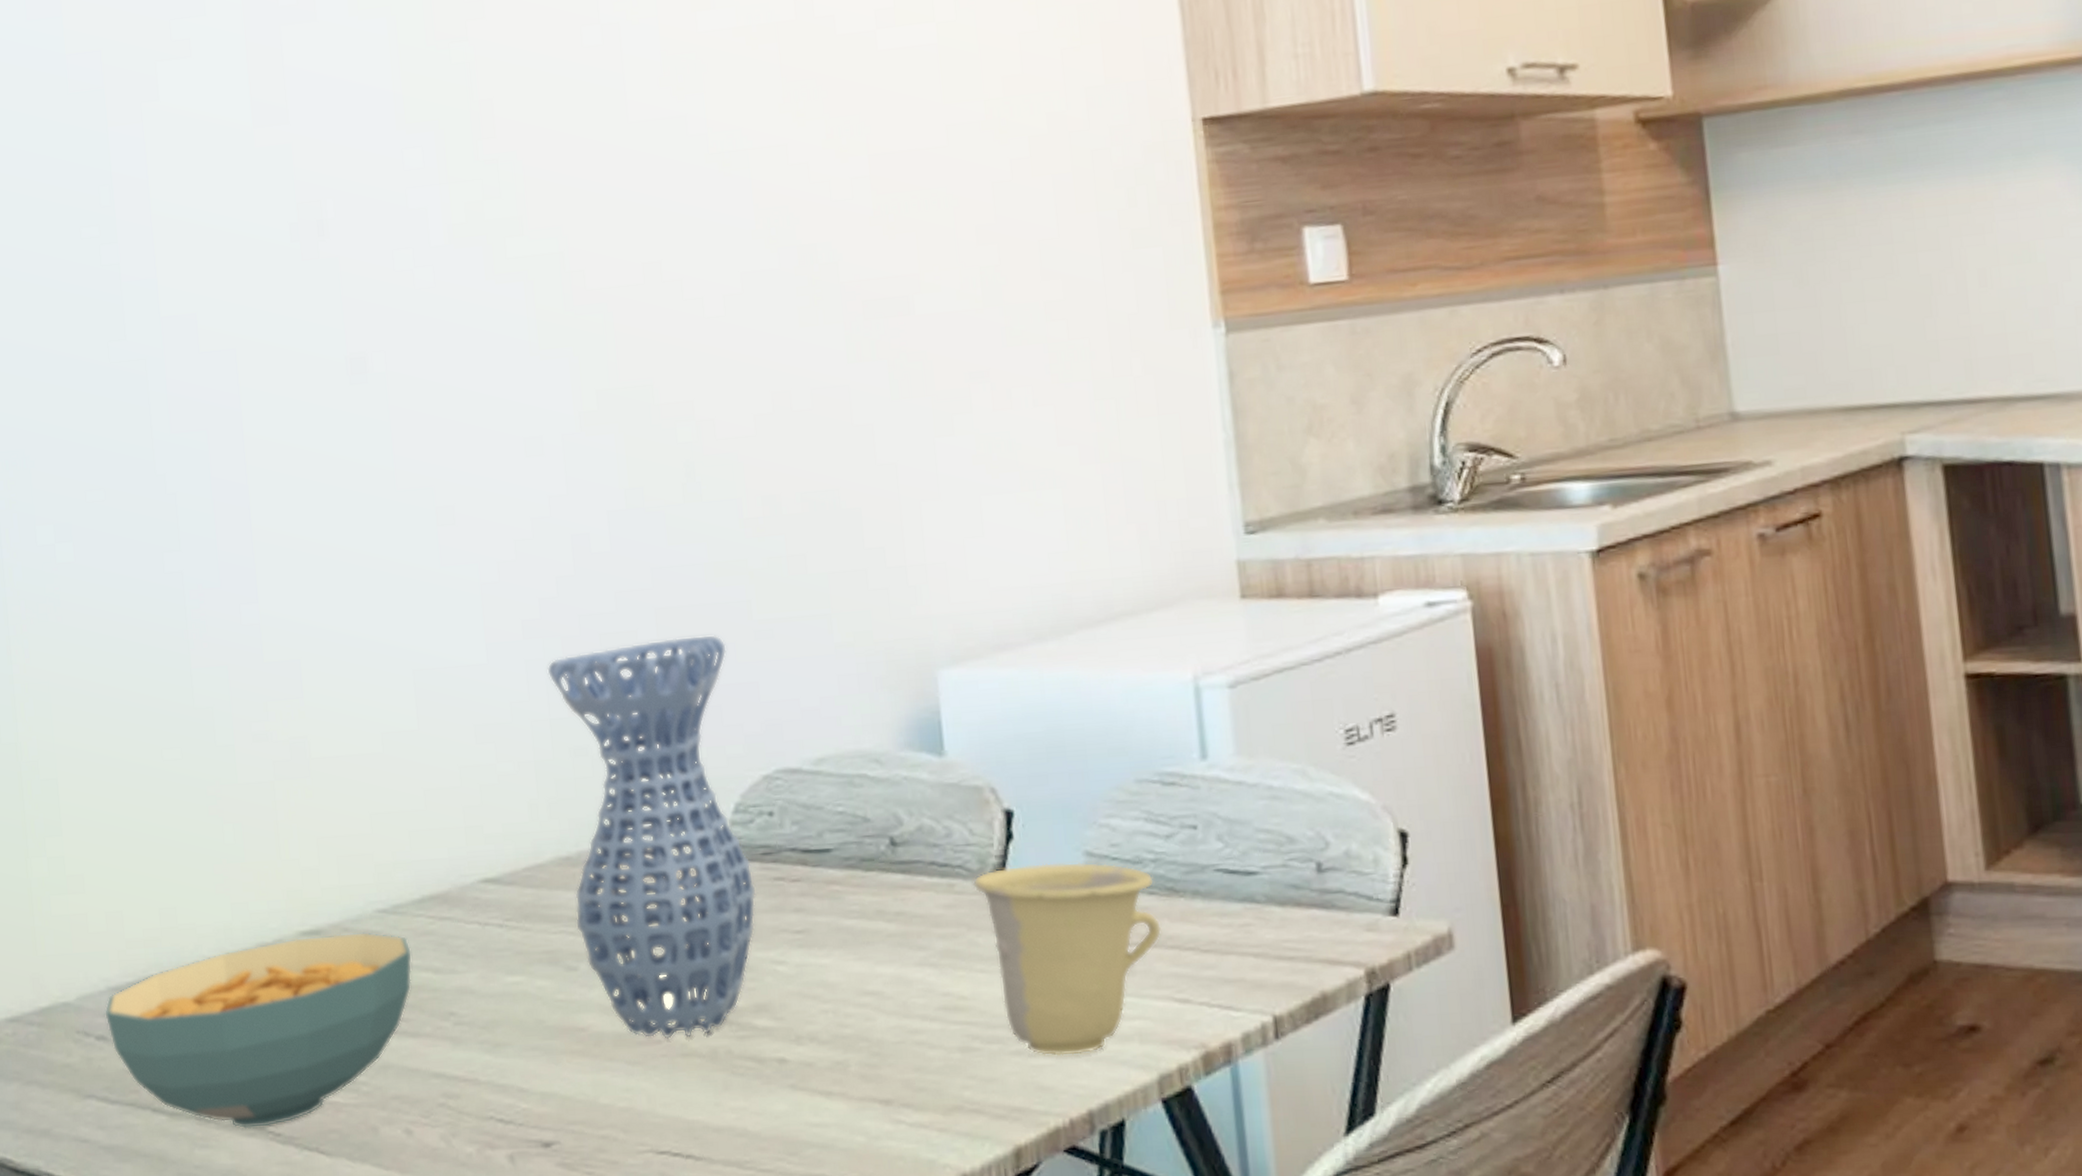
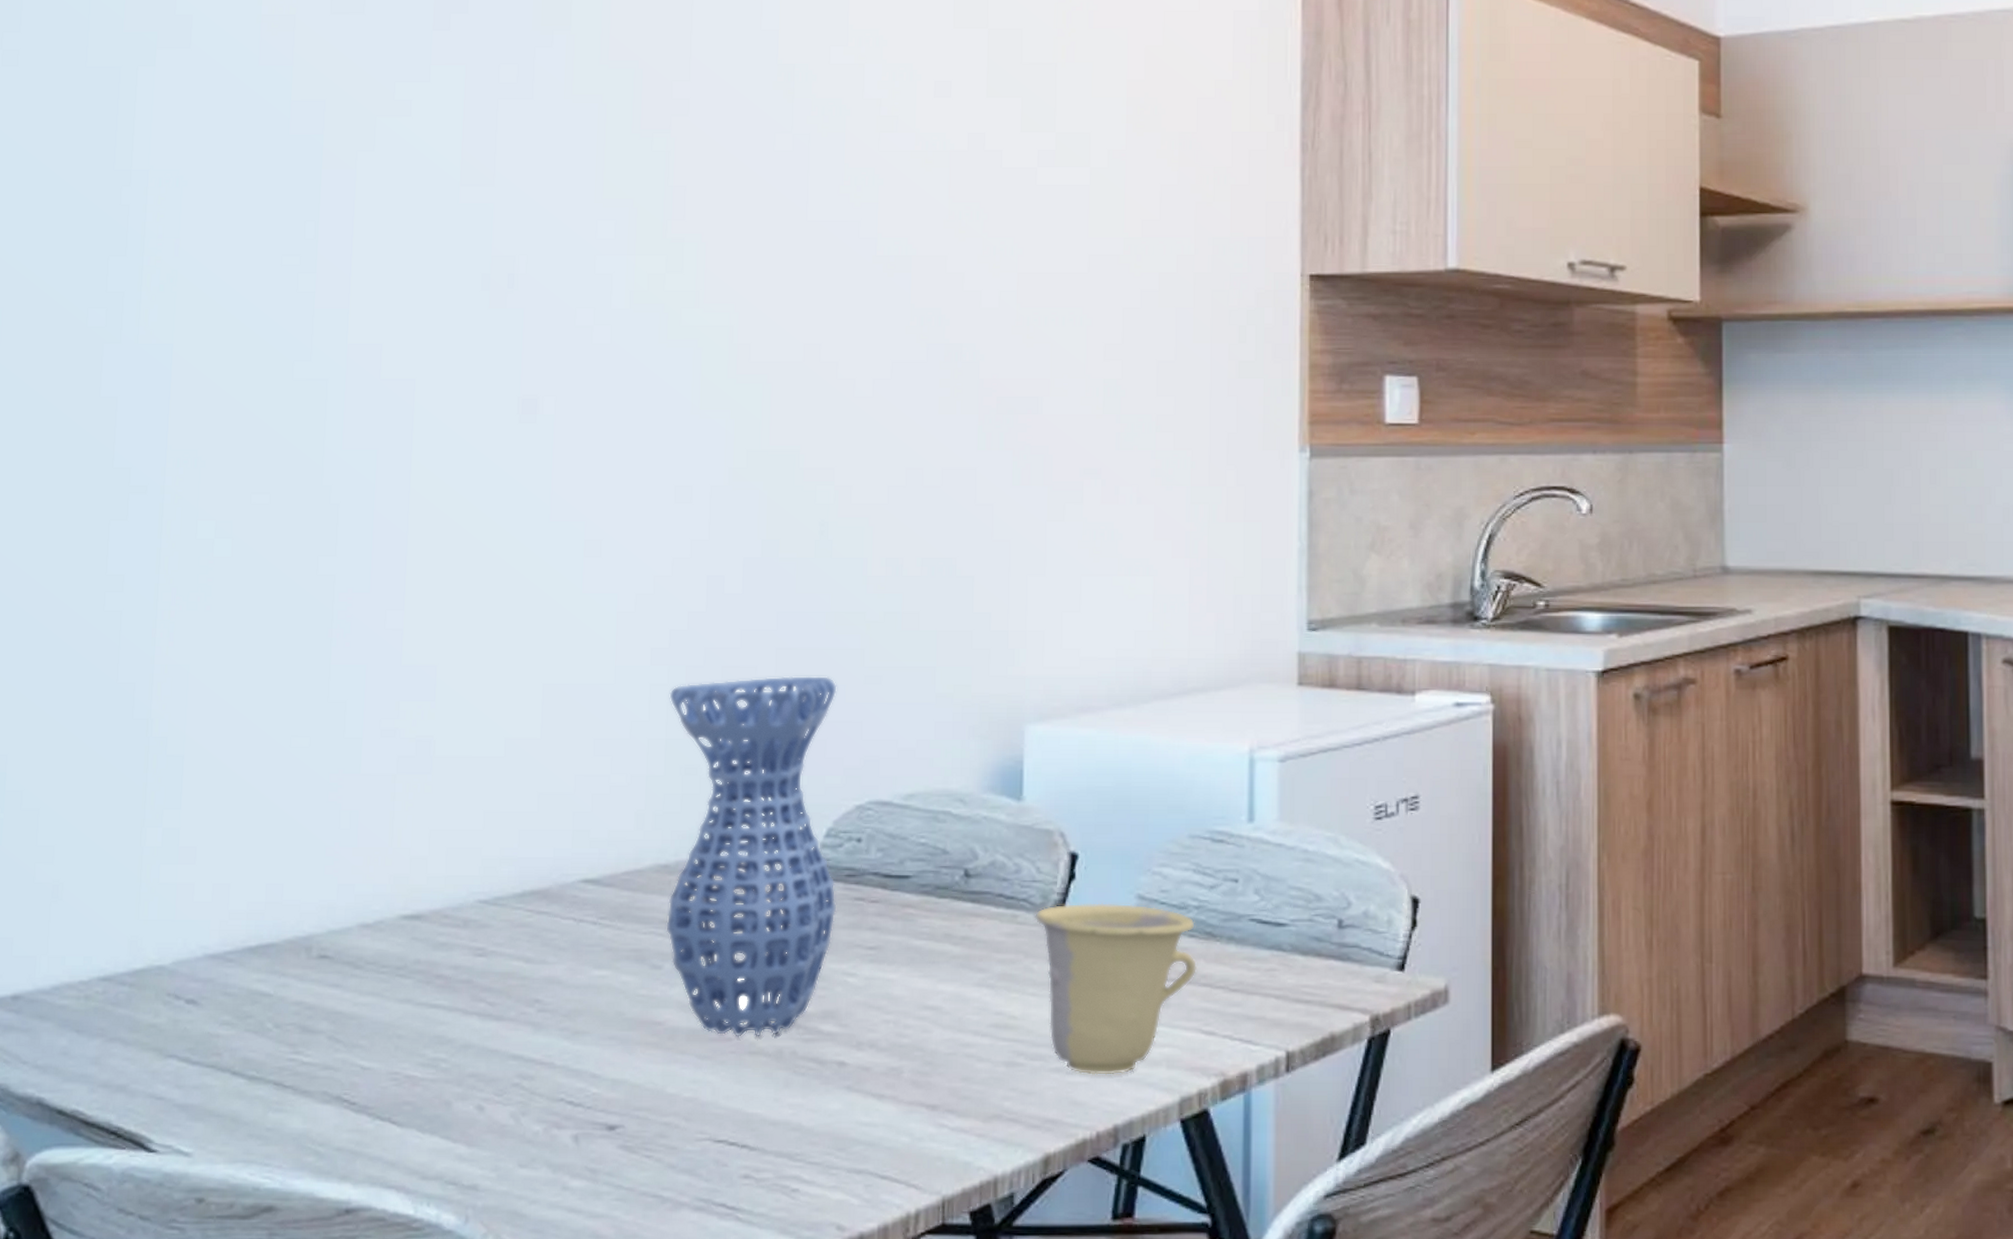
cereal bowl: present [104,931,413,1129] -> none [198,919,507,1096]

